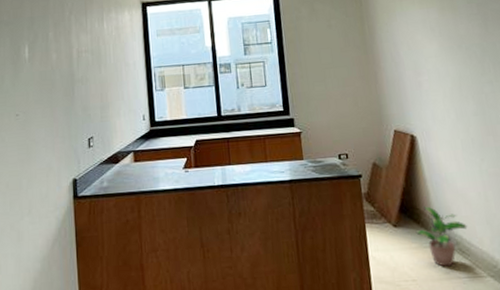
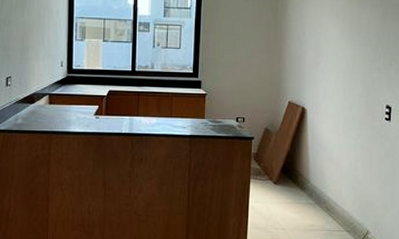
potted plant: present [415,206,468,267] -> none [292,169,336,221]

